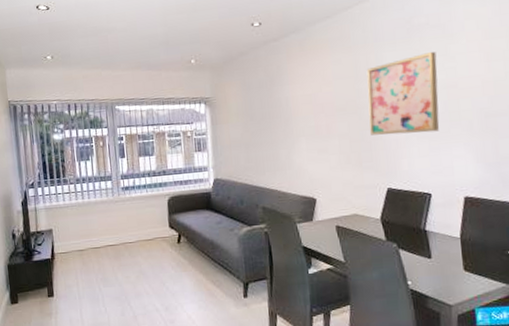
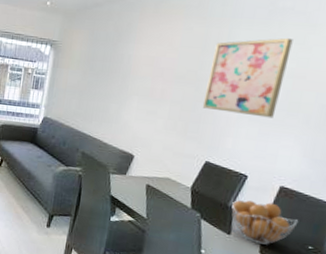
fruit basket: none [423,215,492,261] -> present [231,200,299,245]

